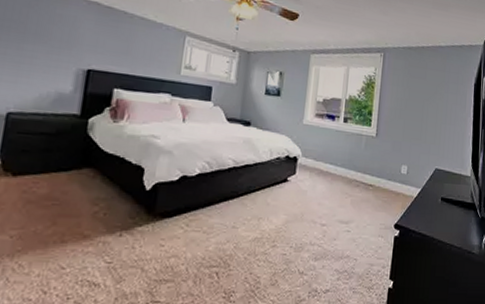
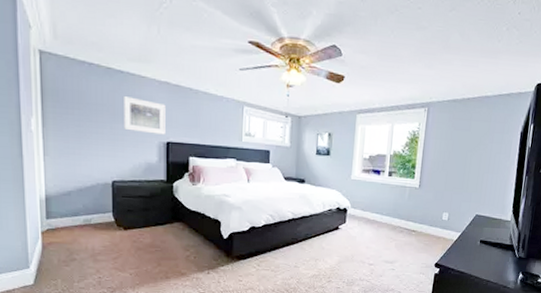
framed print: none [35,14,92,61] -> present [124,96,166,135]

